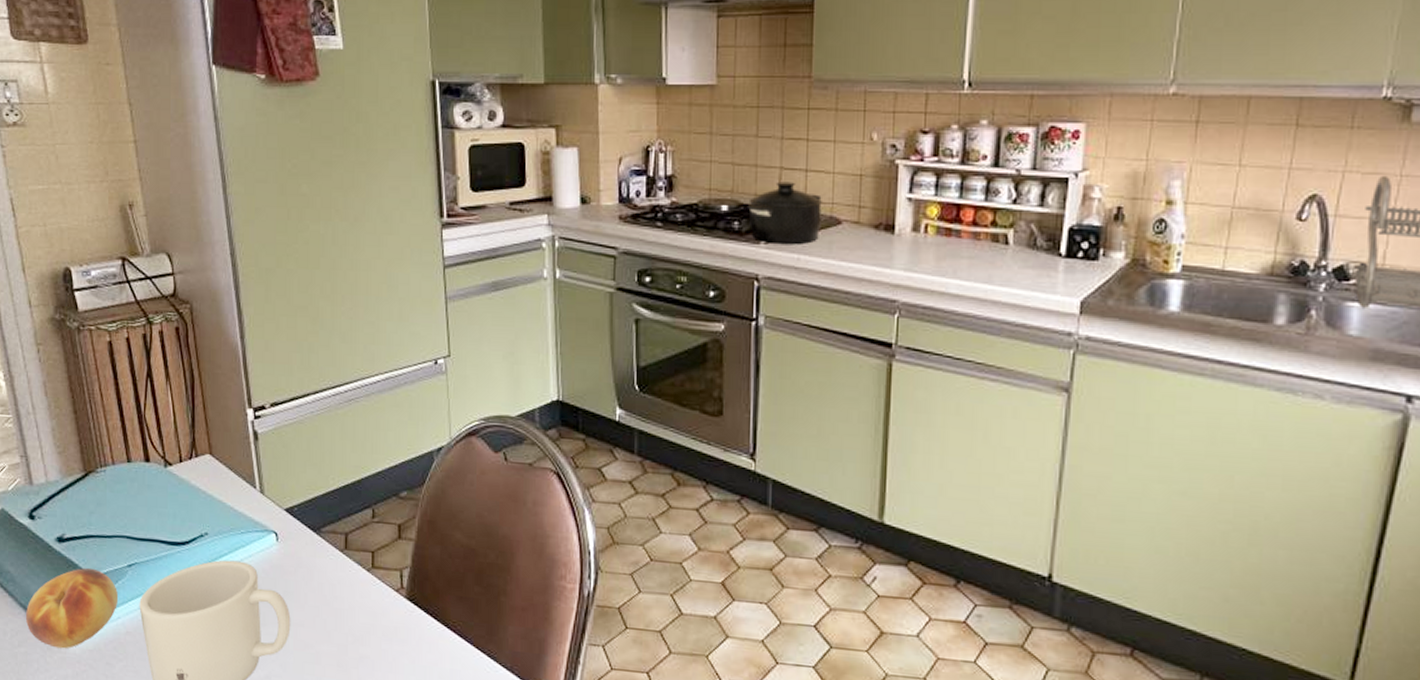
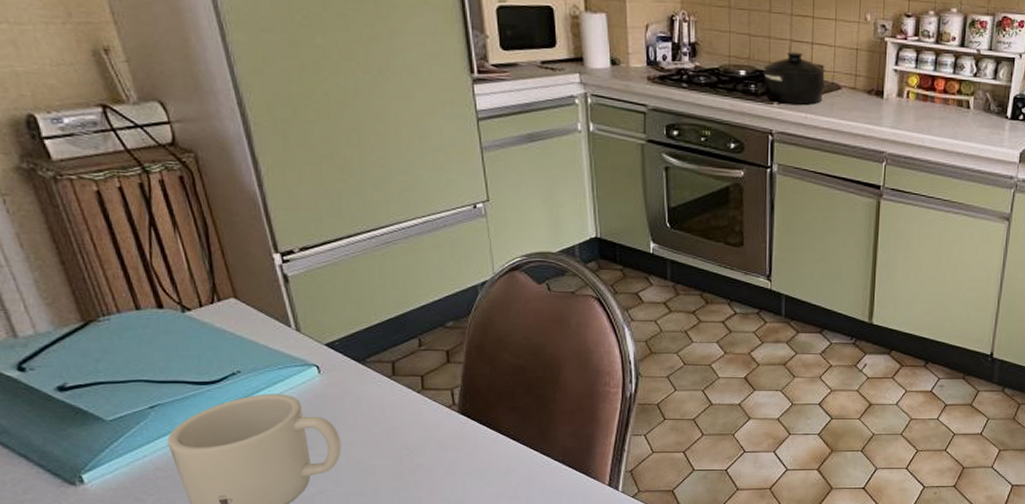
fruit: present [25,567,119,649] -> none [27,413,142,491]

